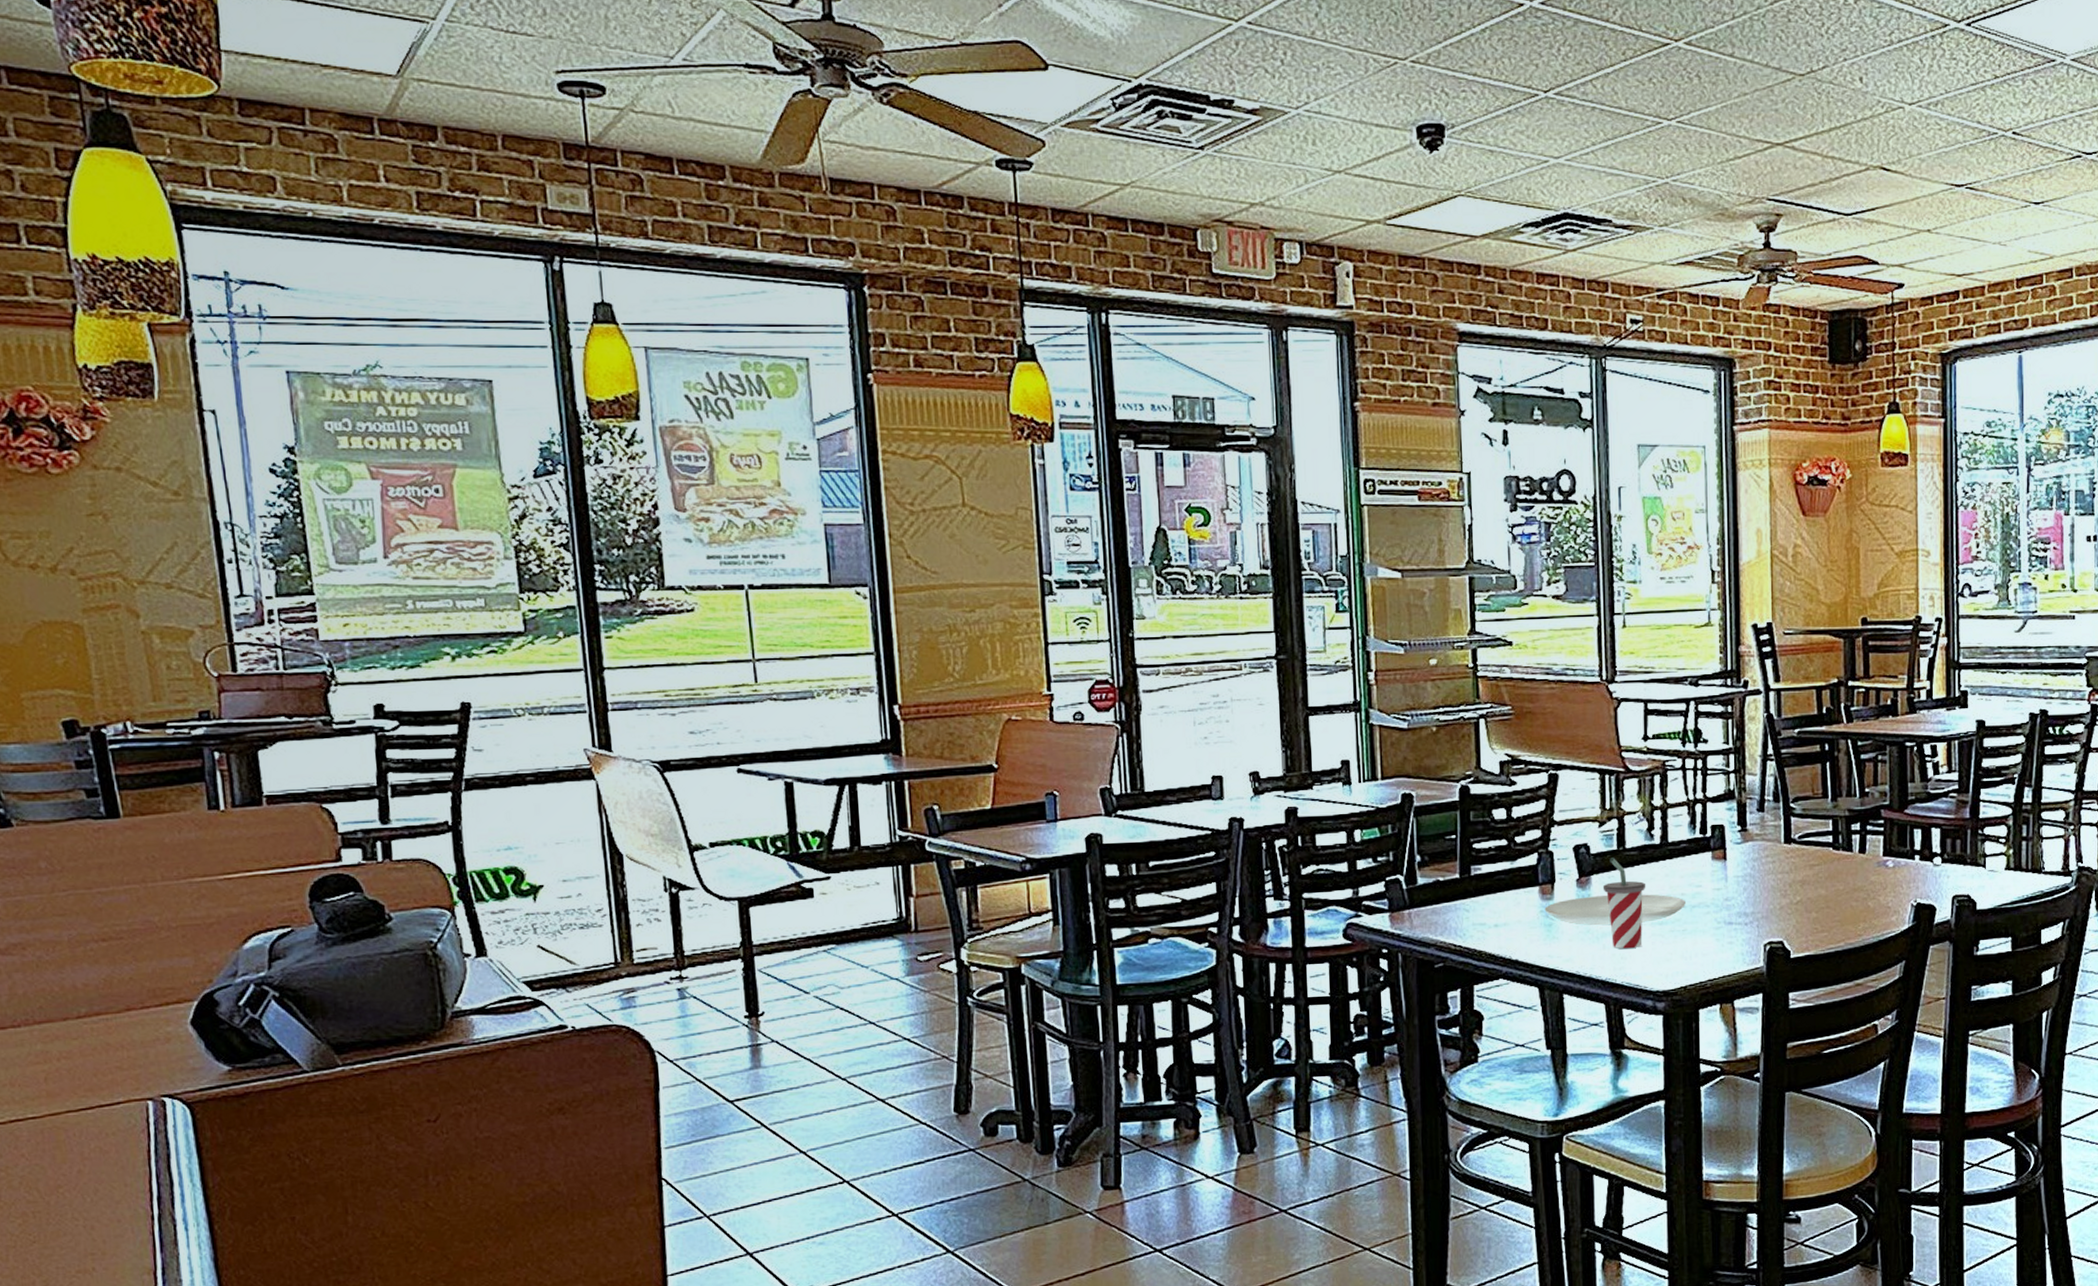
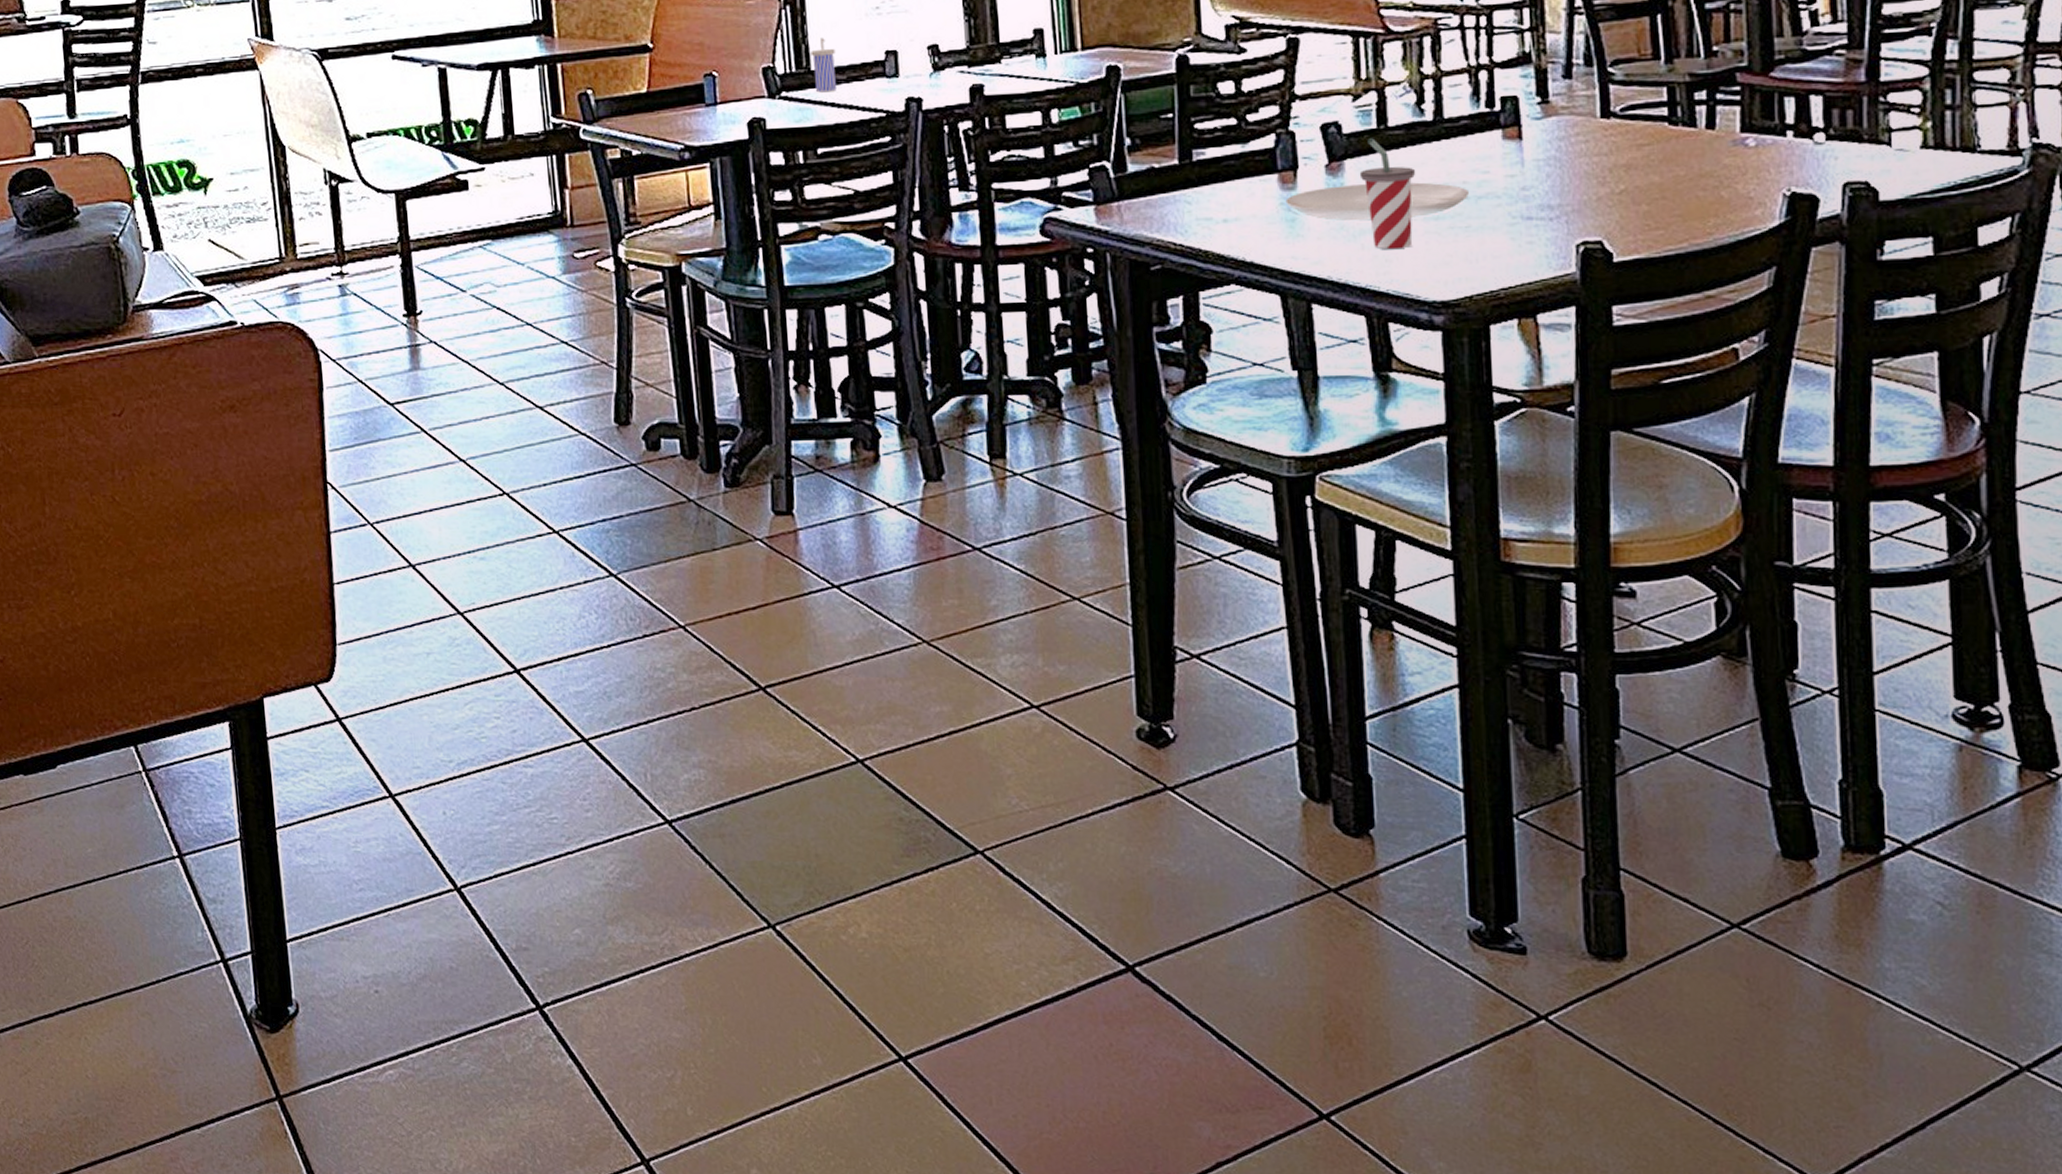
beverage cup: none [1145,763,1168,812] -> present [811,38,838,93]

